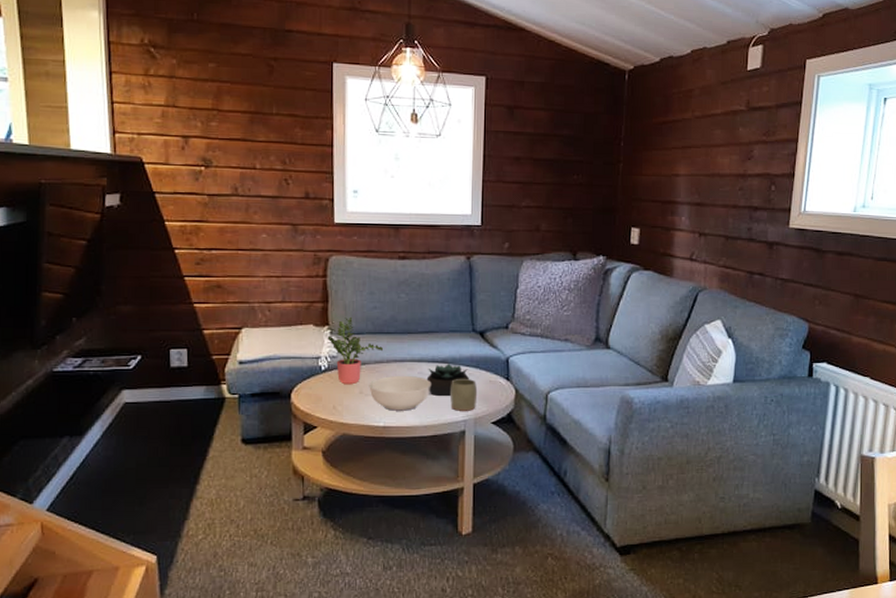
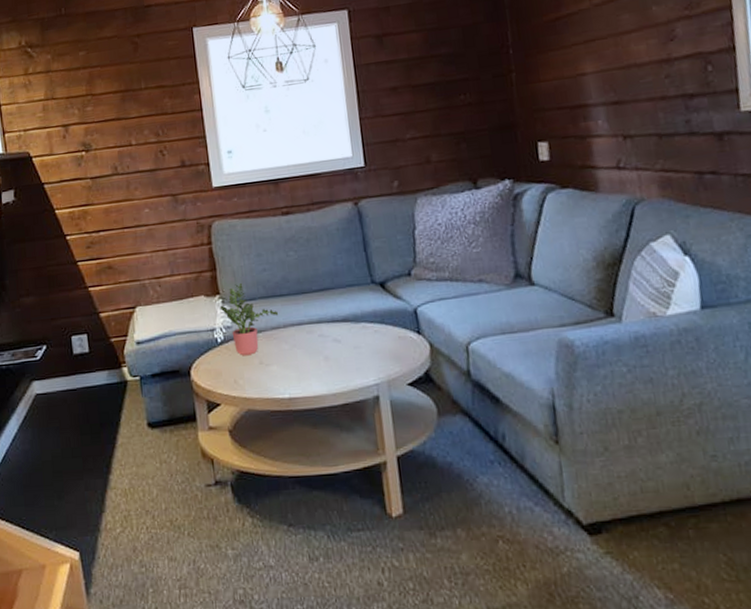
bowl: present [369,376,432,411] -> none [268,339,335,380]
succulent plant: present [426,364,469,396] -> none [328,322,375,359]
mug: present [449,378,478,411] -> none [355,336,388,374]

